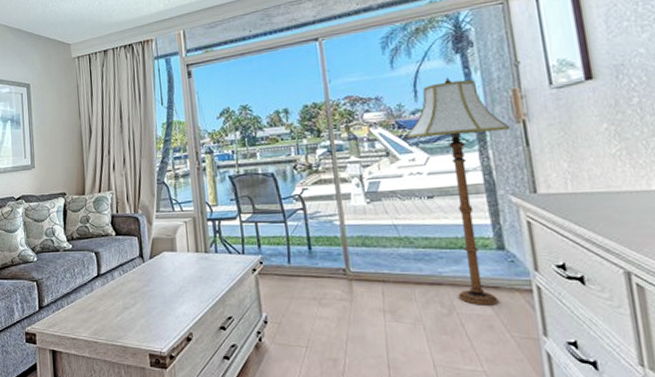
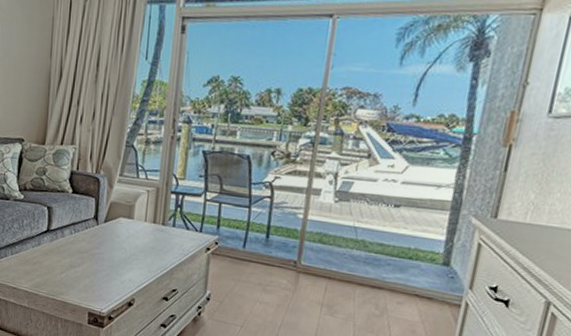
floor lamp: present [405,77,511,305] -> none [392,85,496,314]

